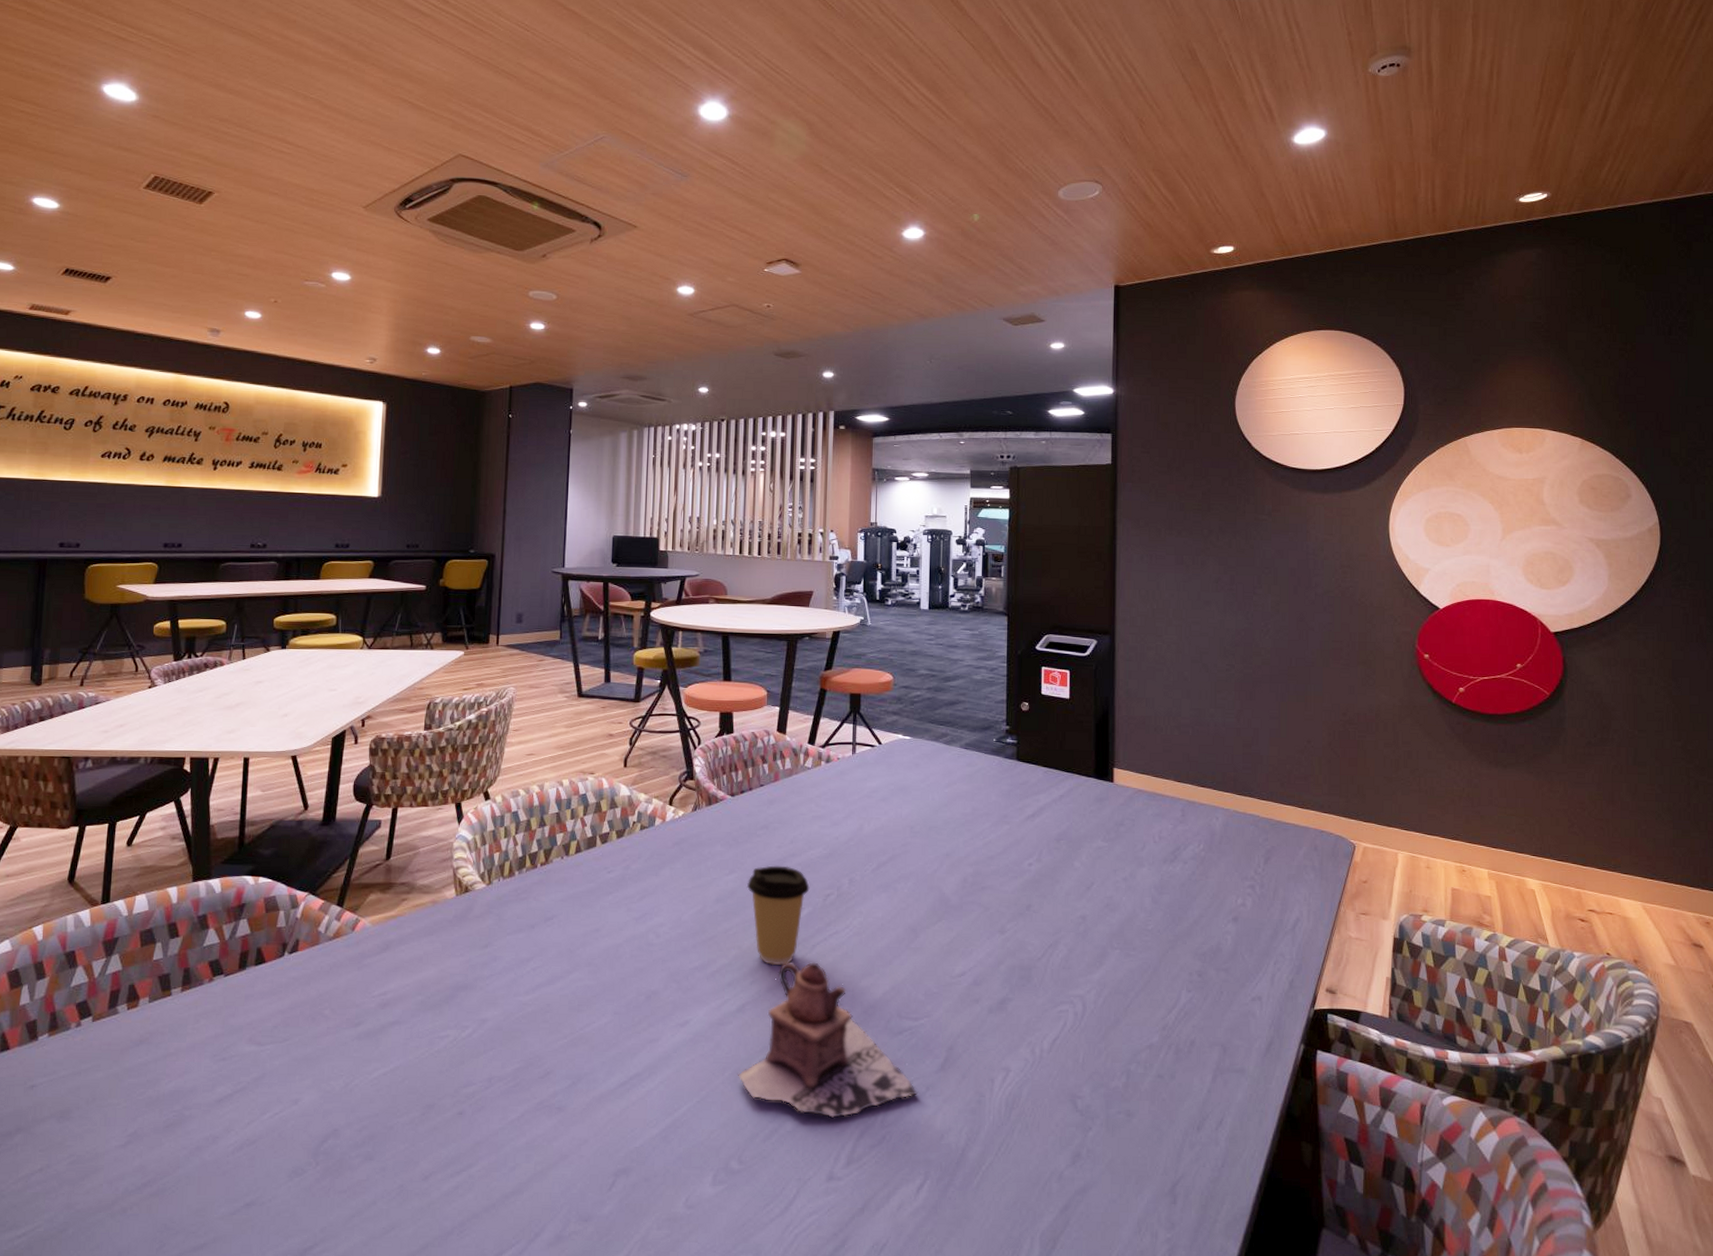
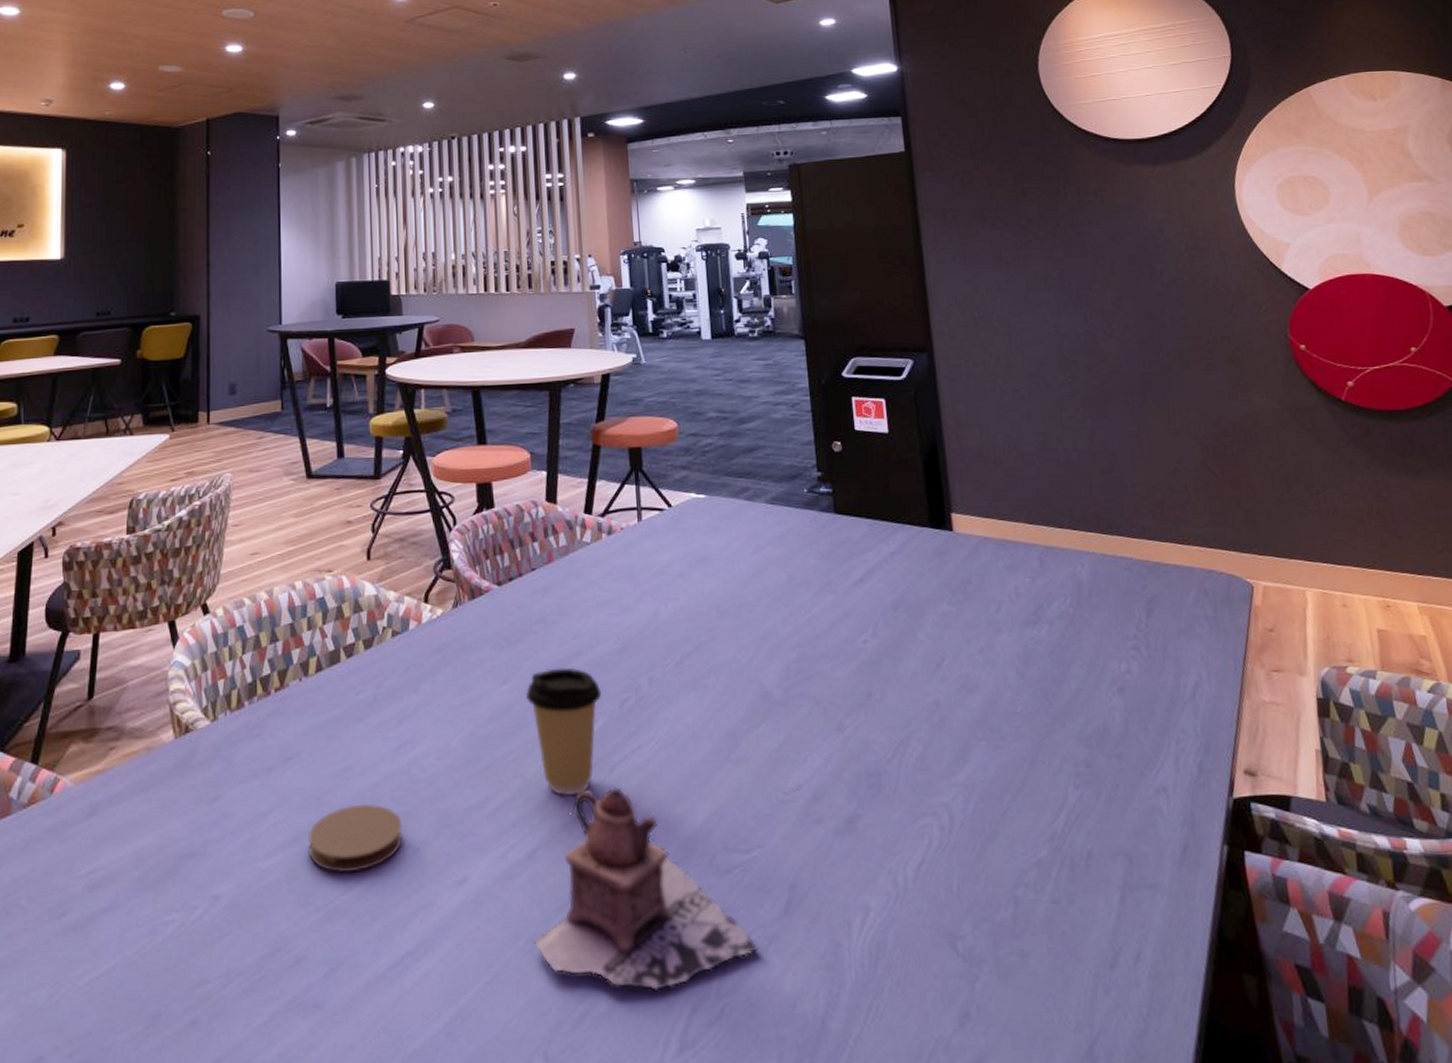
coaster: none [561,958,638,1011] -> present [308,803,403,873]

